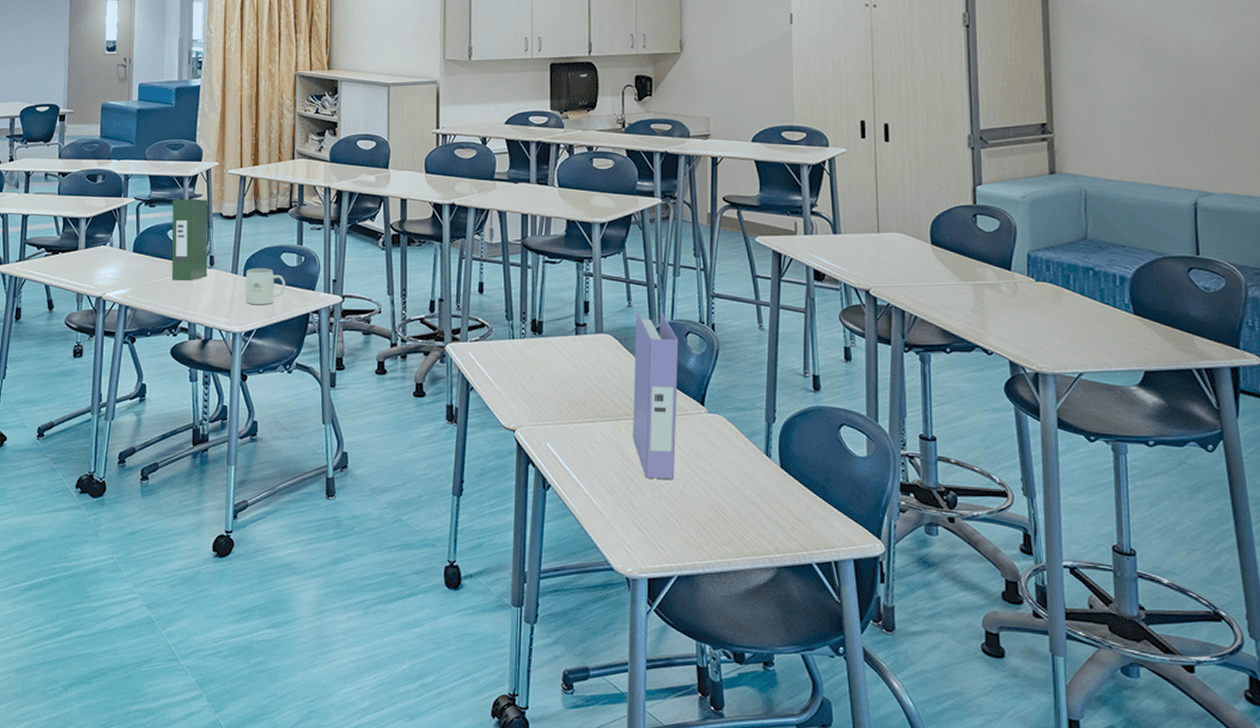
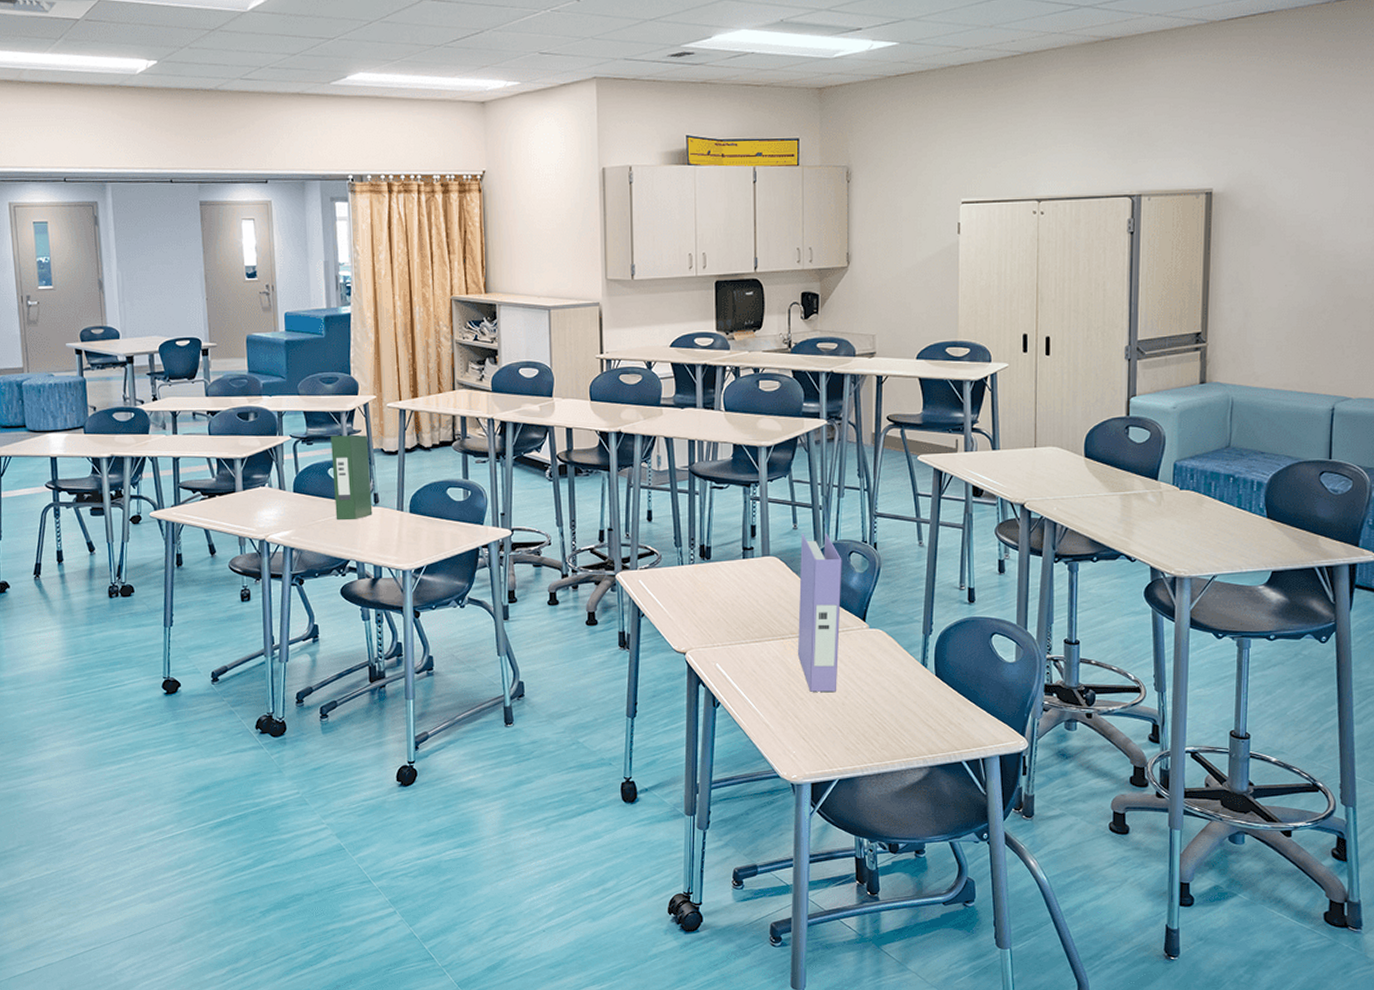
mug: present [245,268,286,306] -> none [411,504,454,542]

